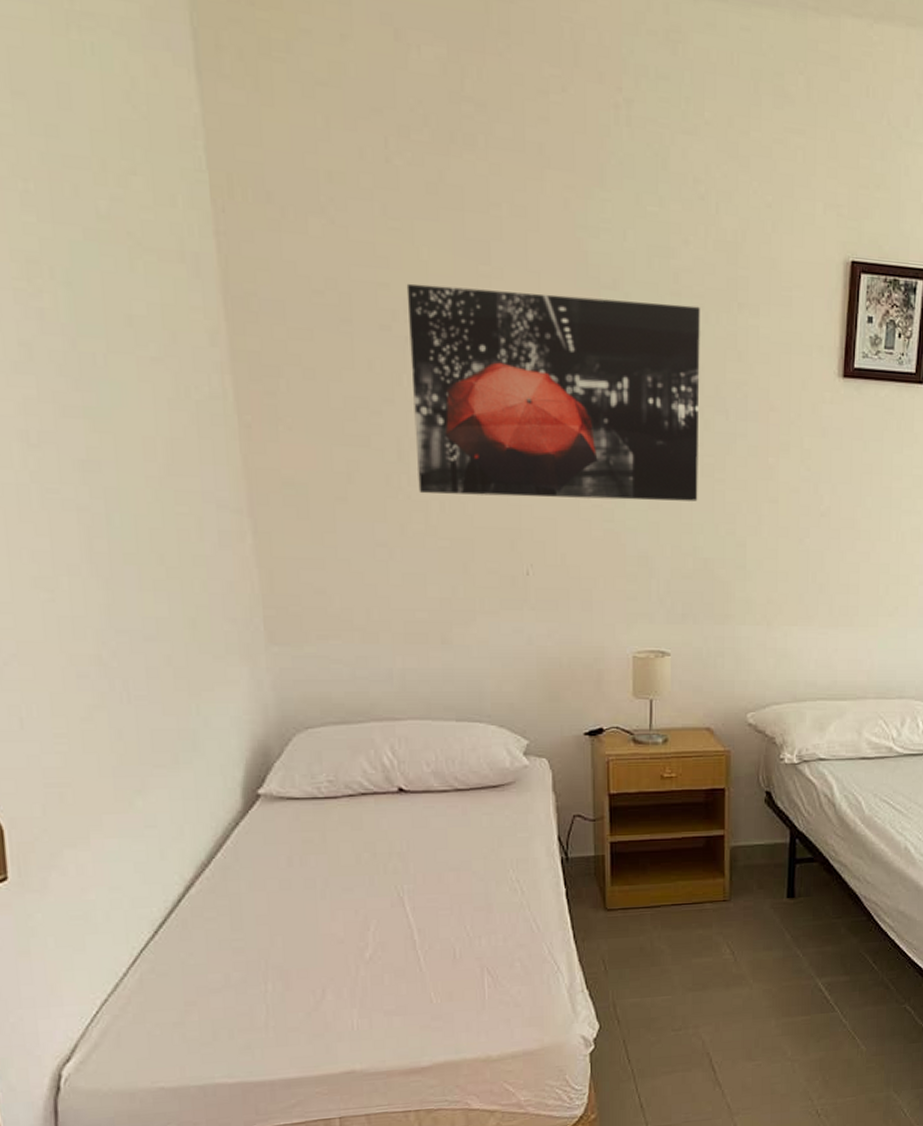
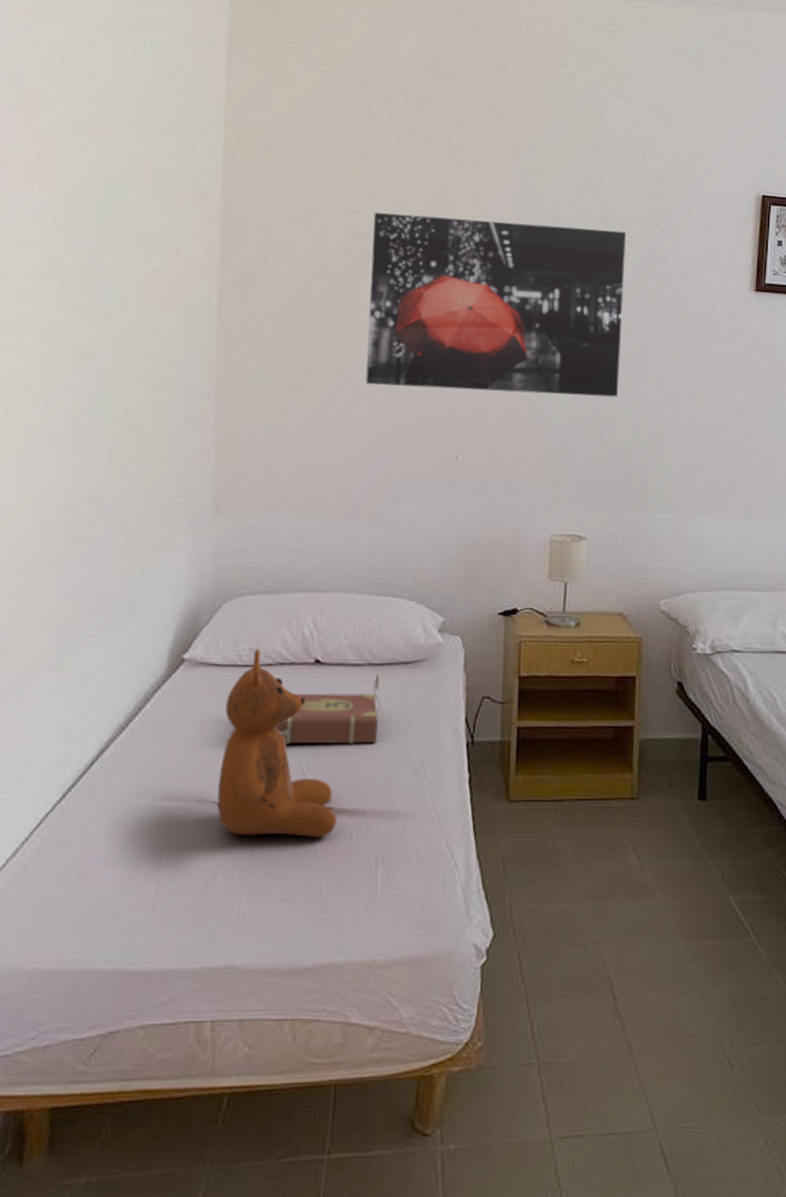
teddy bear: none [310,781,438,958] -> present [217,649,336,837]
book: none [364,798,472,871] -> present [274,673,382,744]

